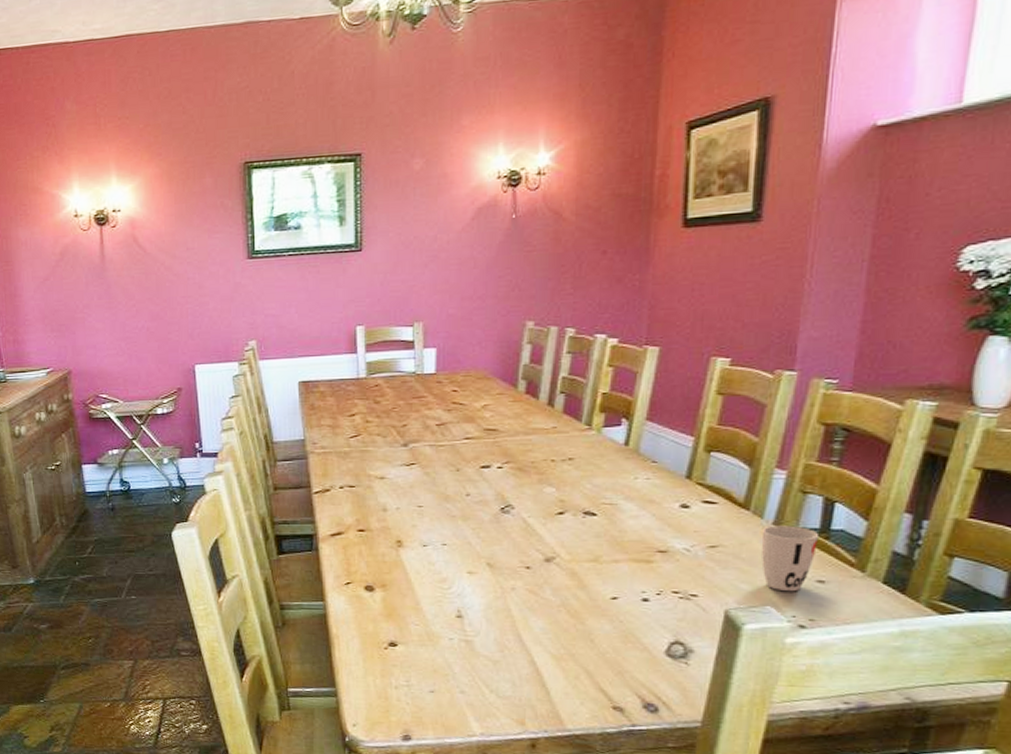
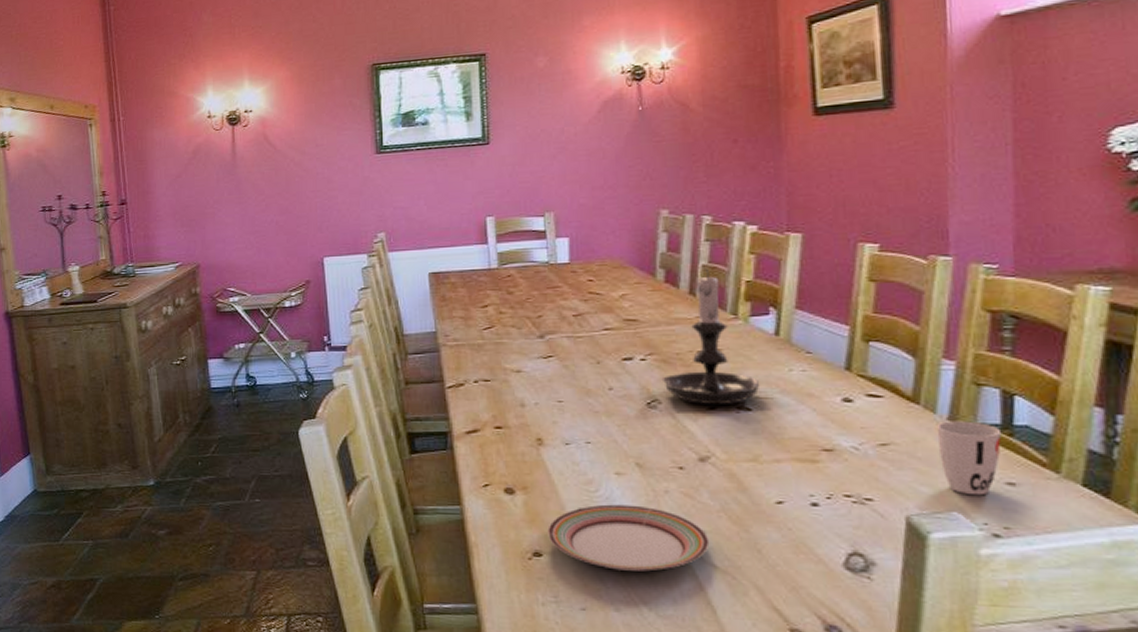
plate: none [403,600,549,659] -> present [547,504,710,572]
candle holder: none [516,380,607,511] -> present [661,268,760,405]

